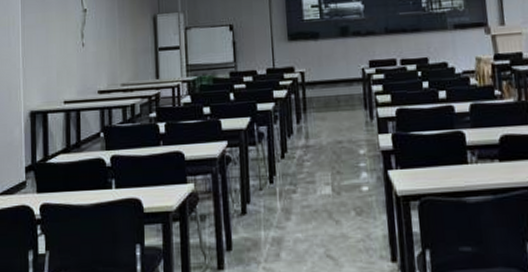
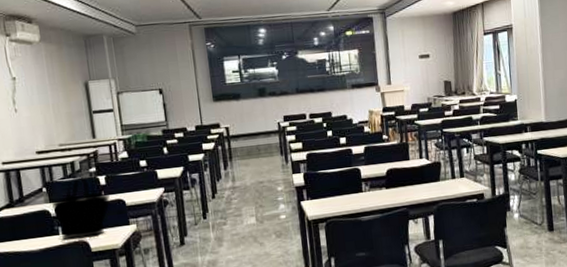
tote bag: none [107,121,170,198] -> present [51,176,111,242]

